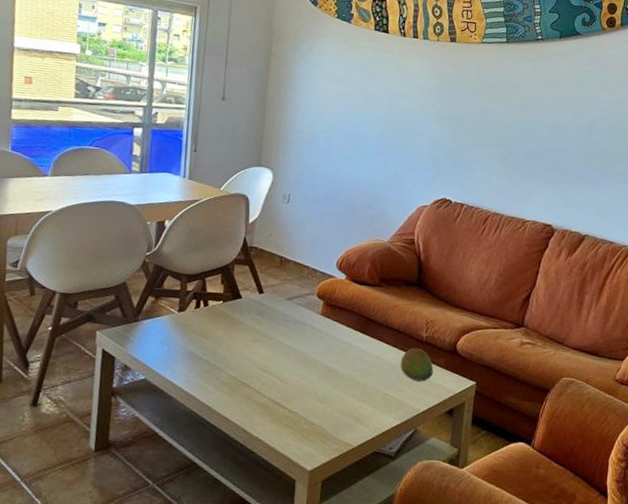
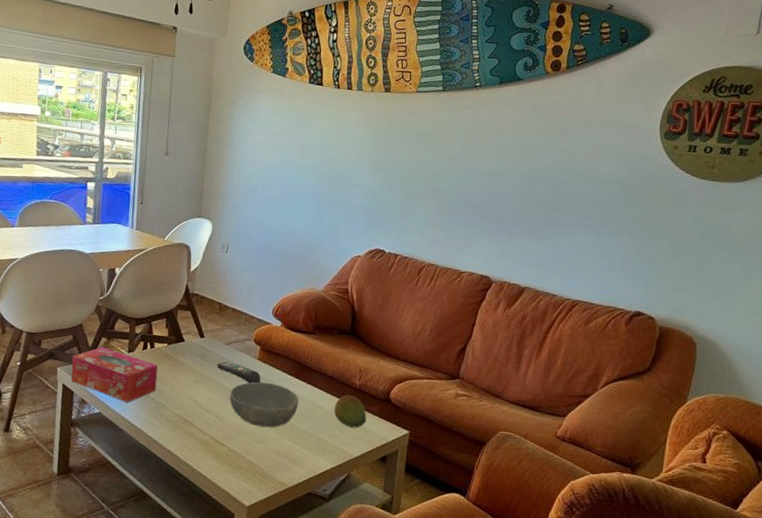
tissue box: none [112,307,212,367] -> present [71,347,158,403]
remote control: none [276,318,325,340] -> present [216,361,261,384]
bowl: none [290,338,364,386] -> present [229,382,299,428]

